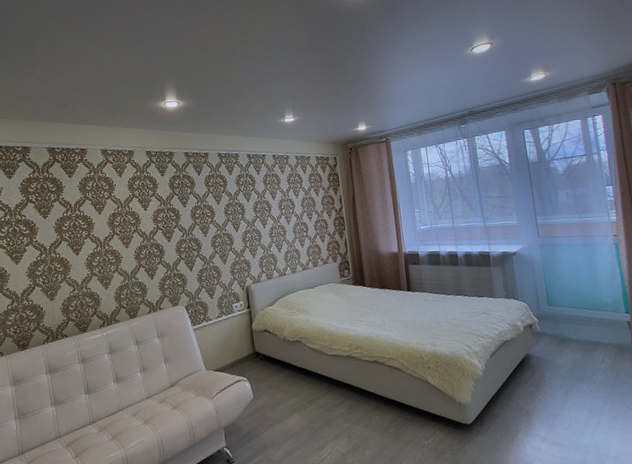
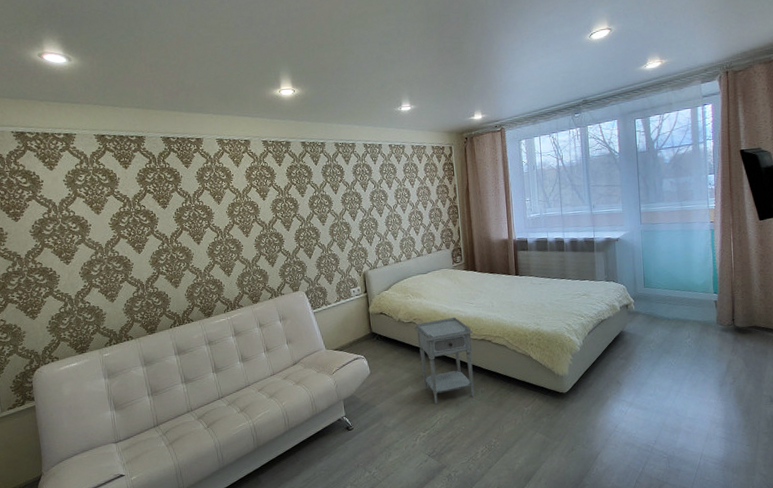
nightstand: none [301,335,368,435] -> present [414,317,475,404]

